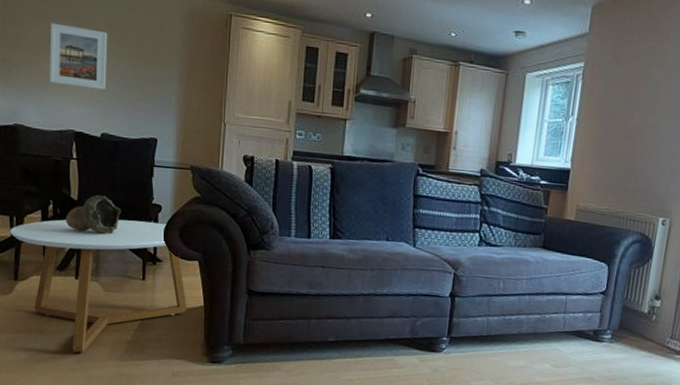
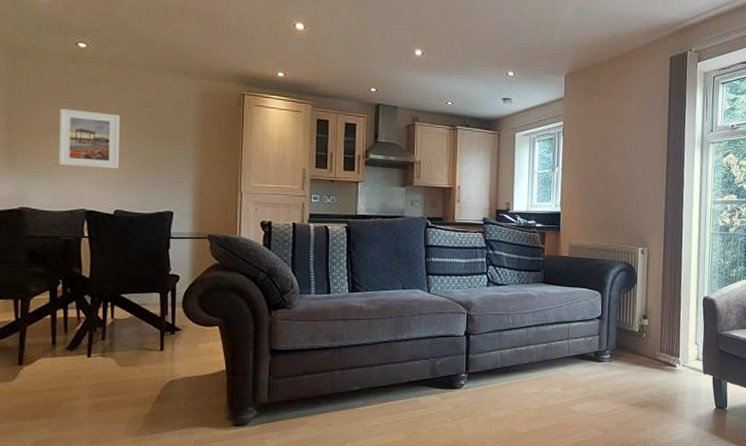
coffee table: present [10,219,187,353] -> none [14,292,209,433]
decorative bowl: present [66,194,121,234] -> none [77,270,137,308]

